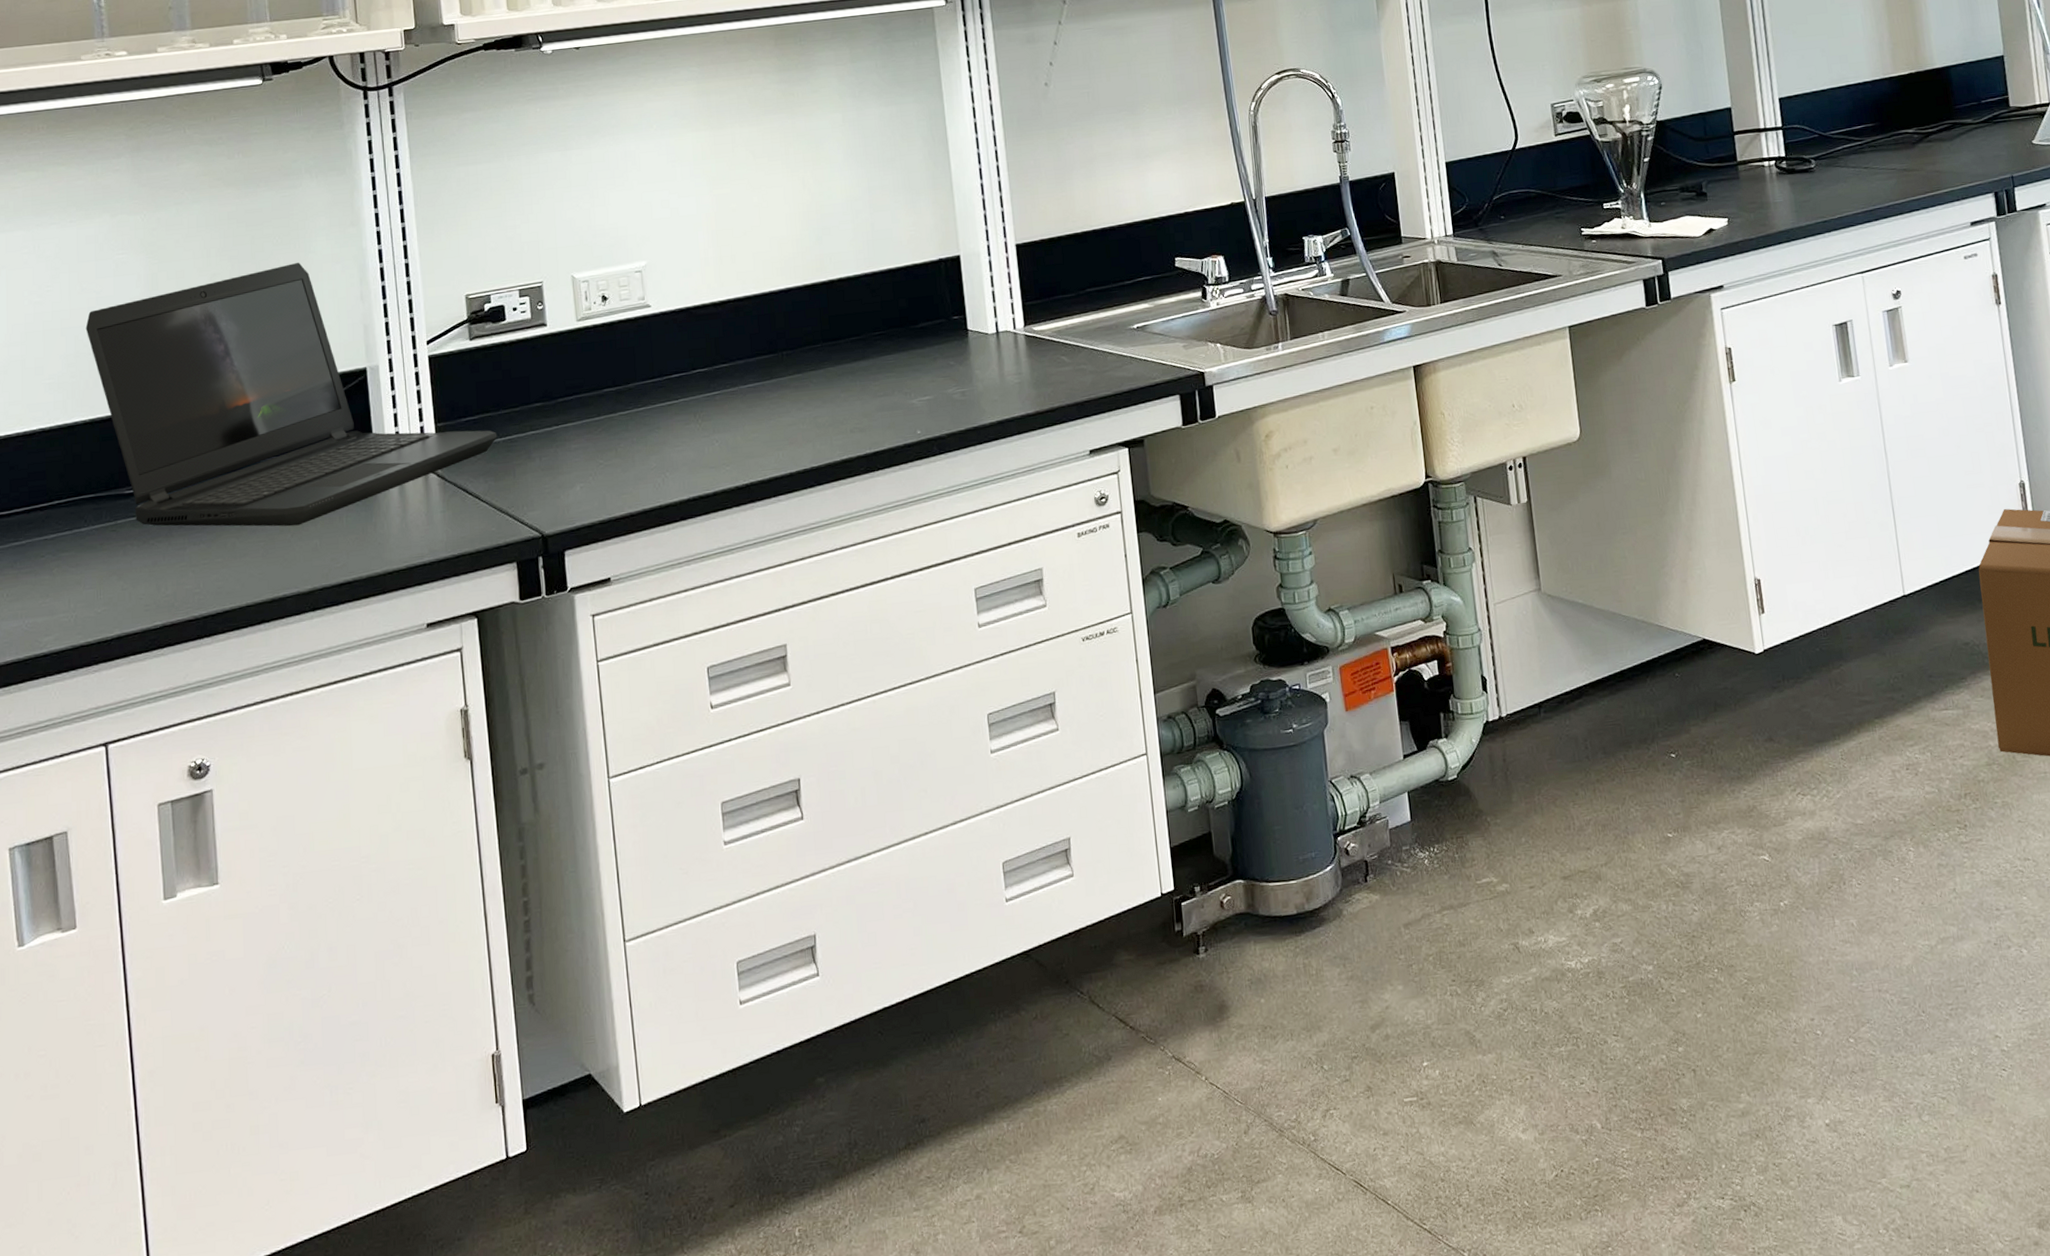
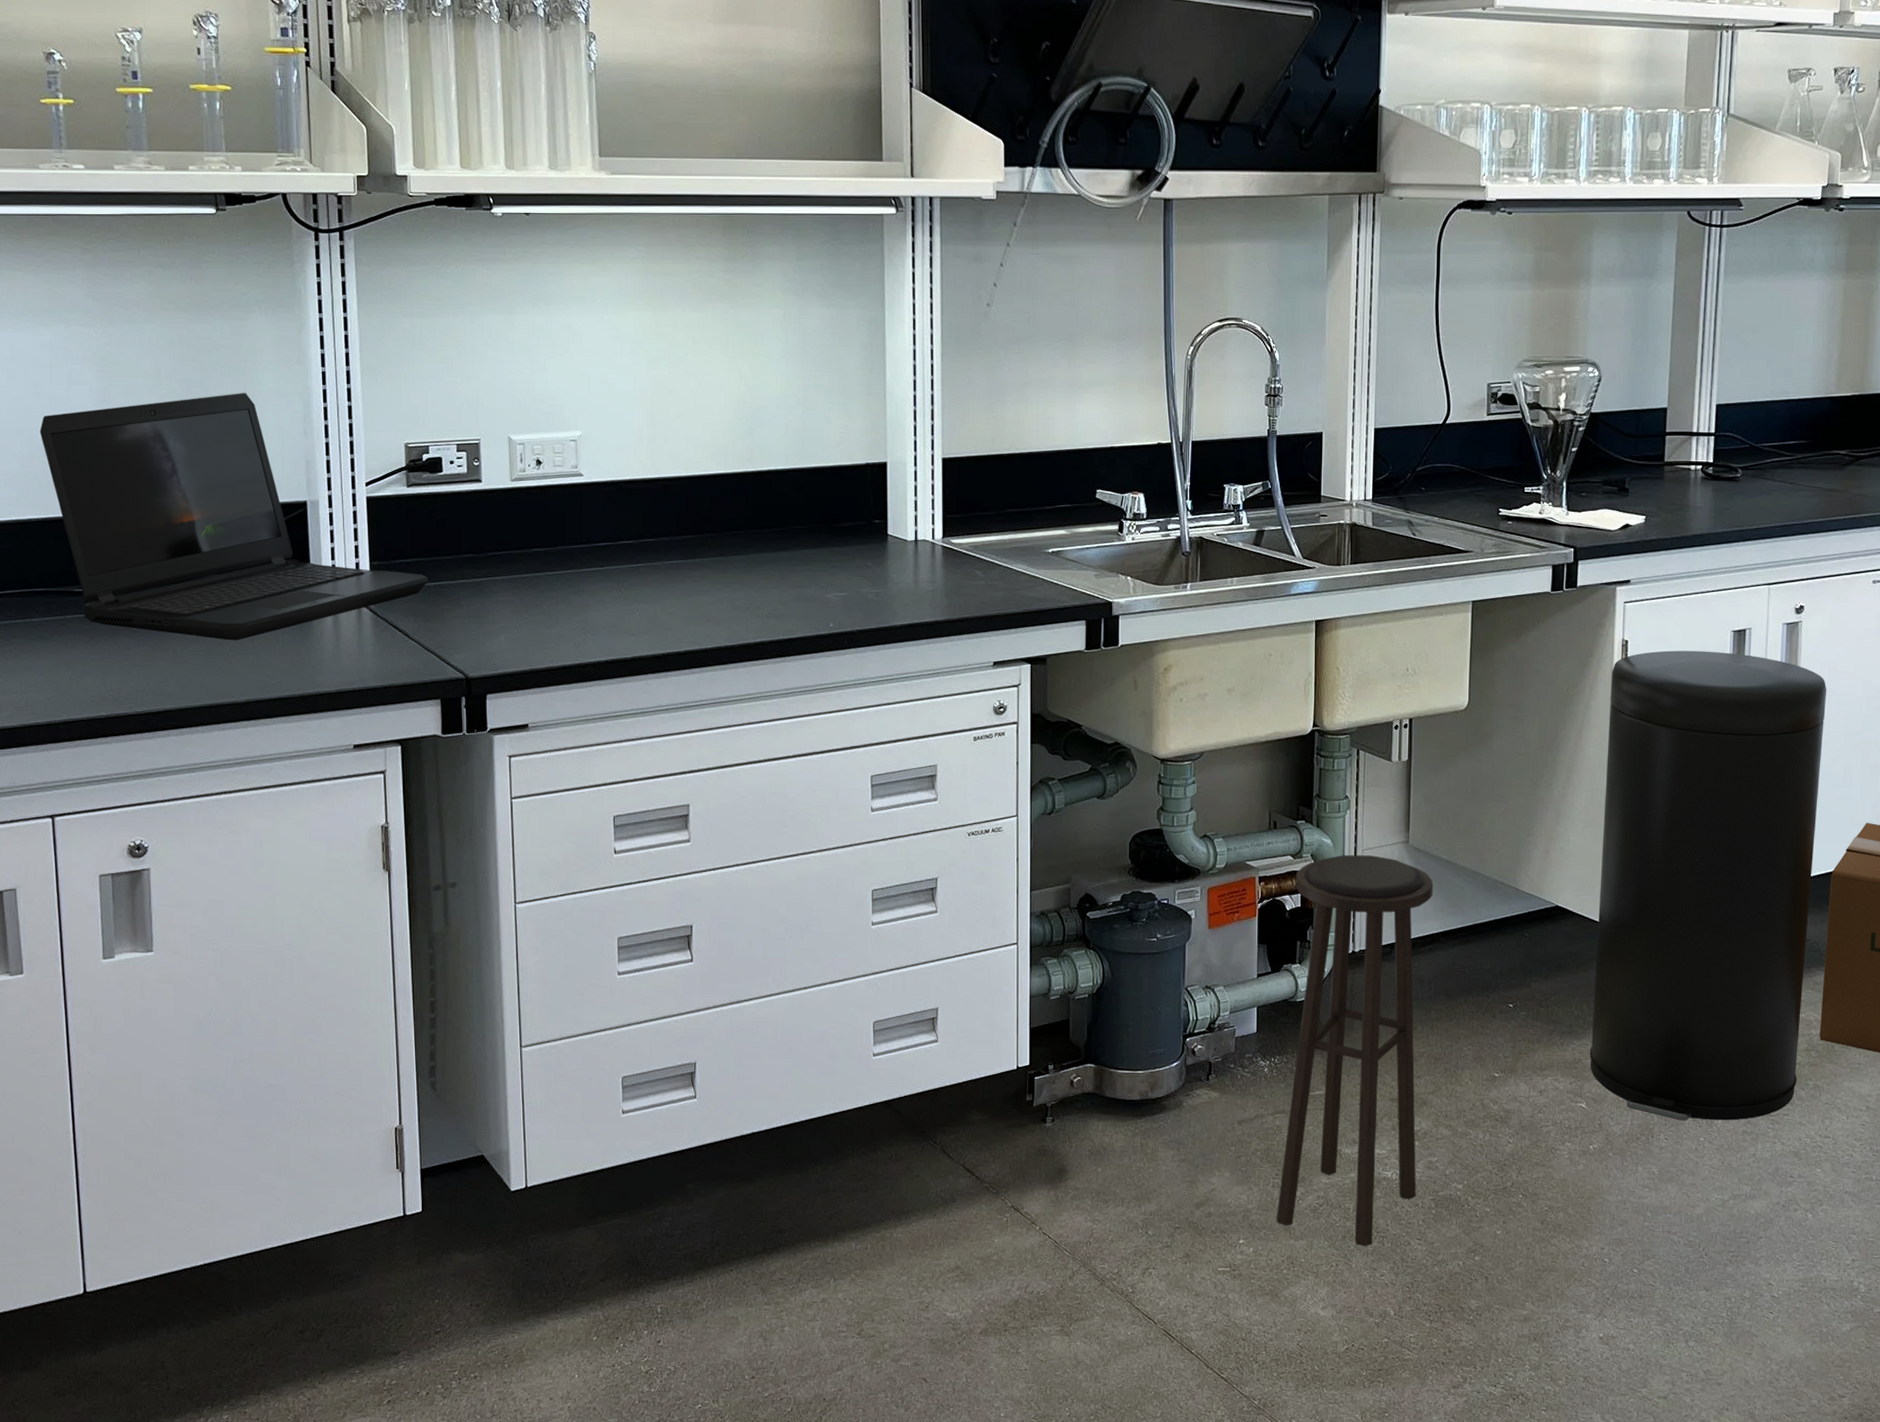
stool: none [1428,608,1606,1052] -> present [1276,855,1434,1247]
pedal bin: none [1720,347,1984,862] -> present [1589,650,1827,1121]

